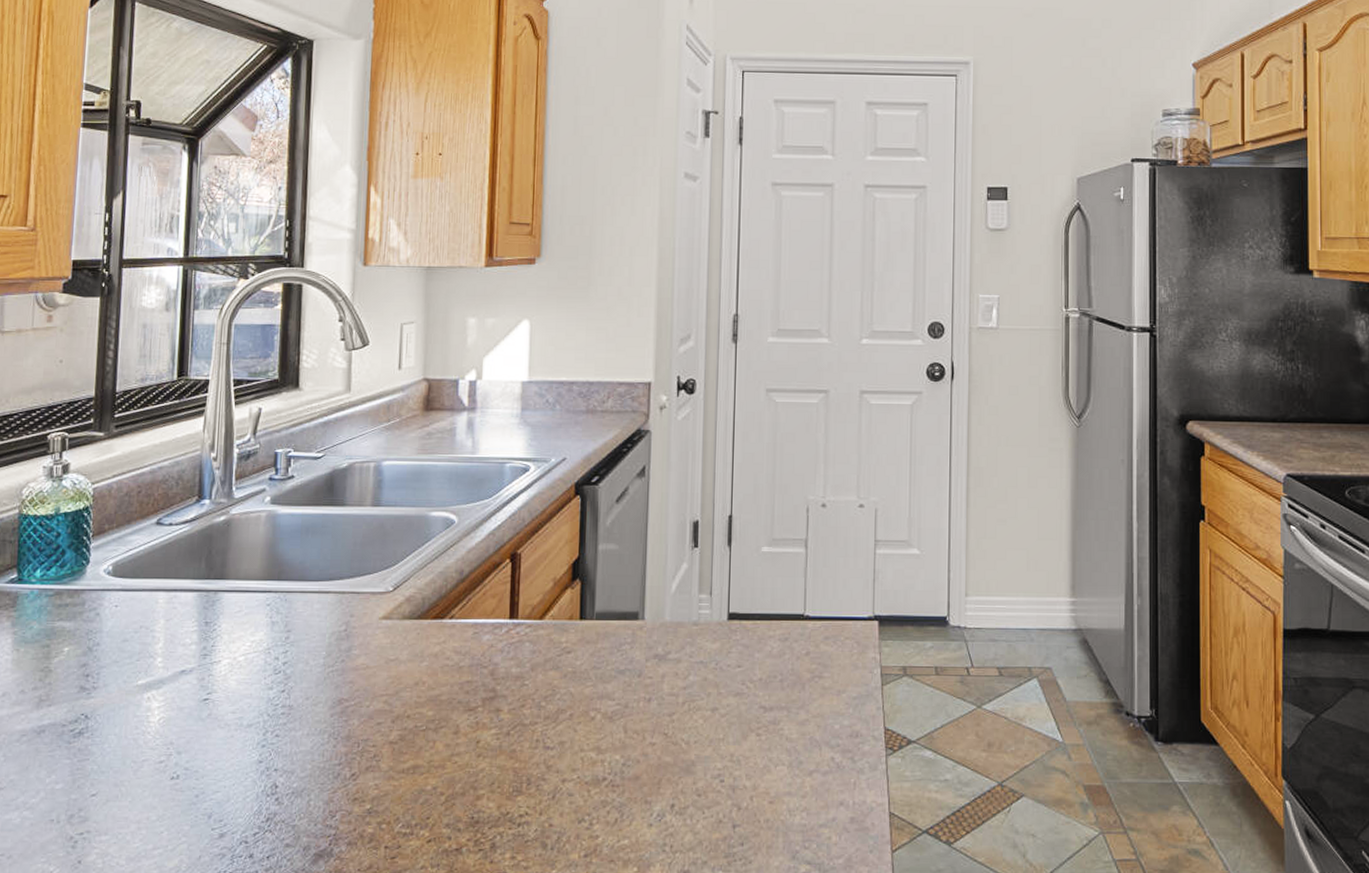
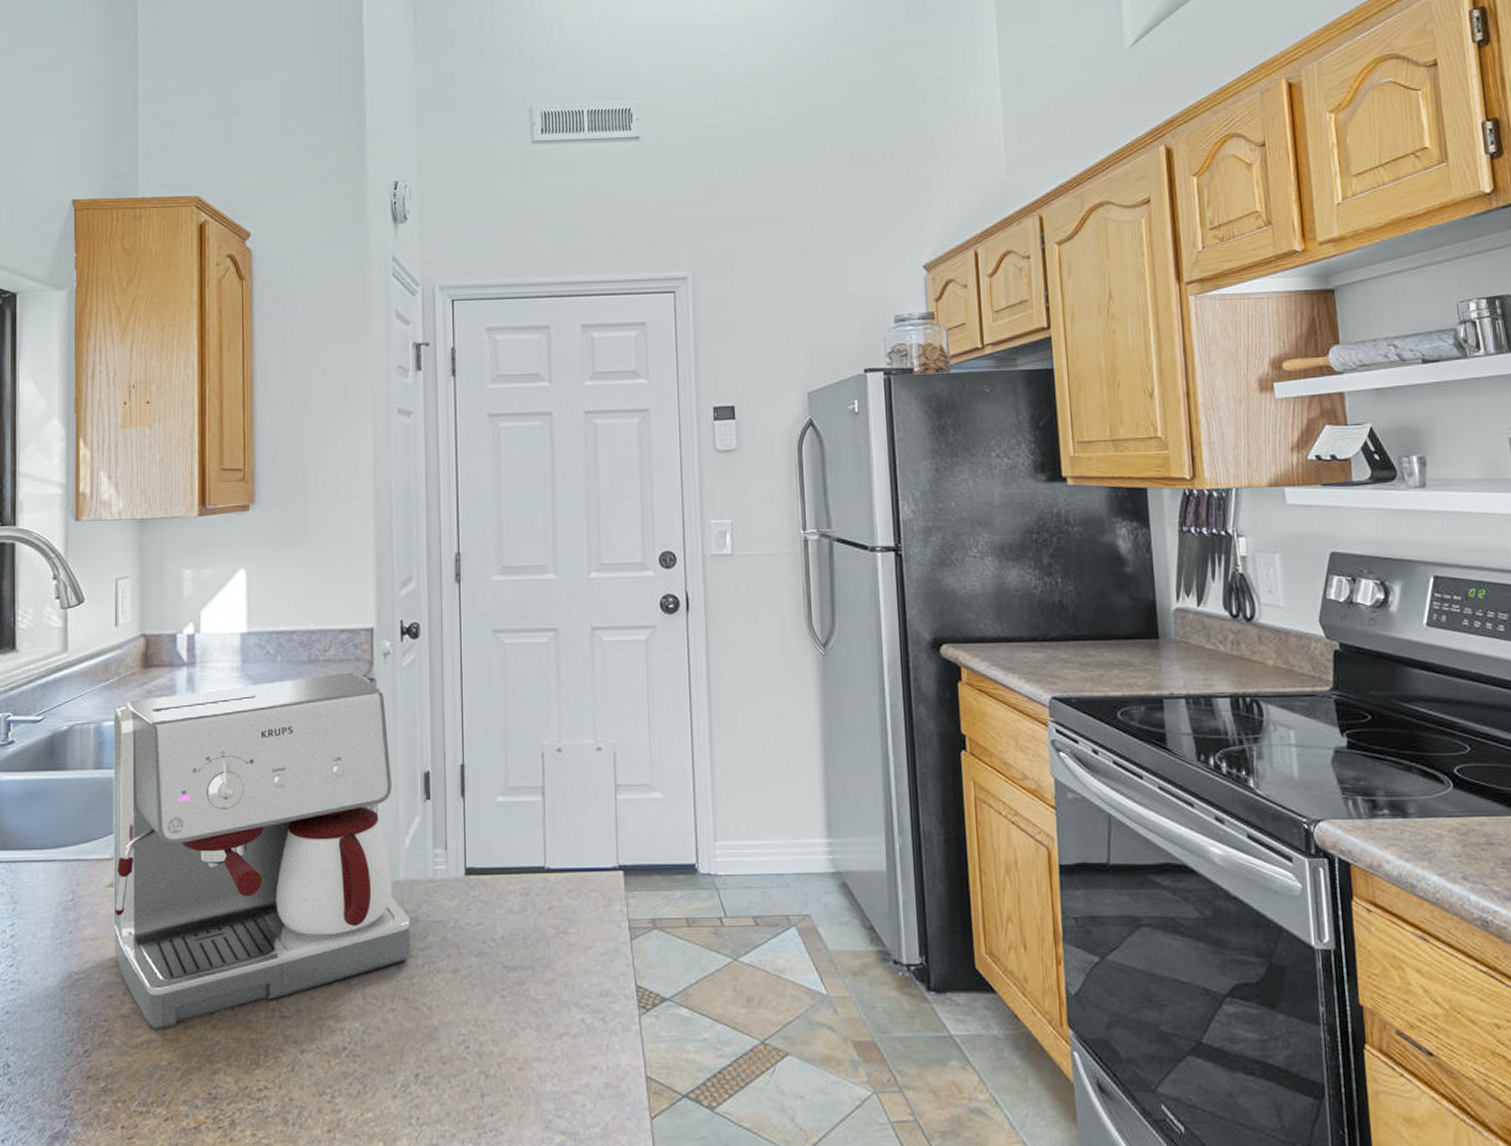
coffee maker: none [384,423,674,757] -> present [112,672,411,1030]

